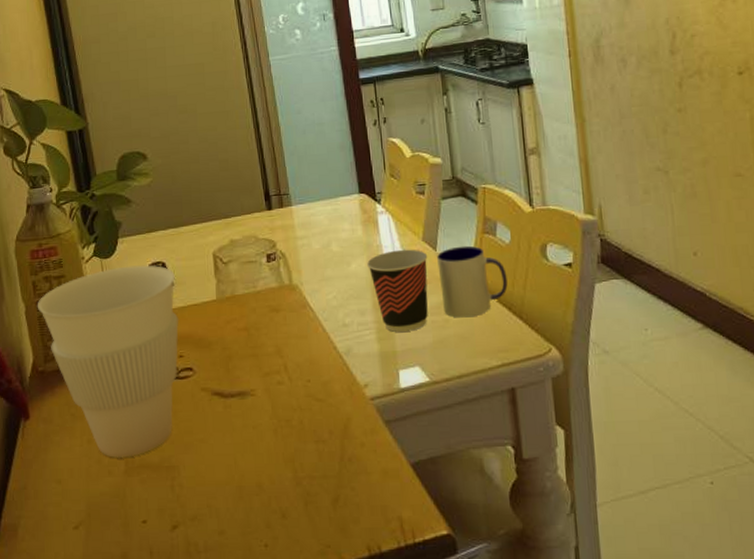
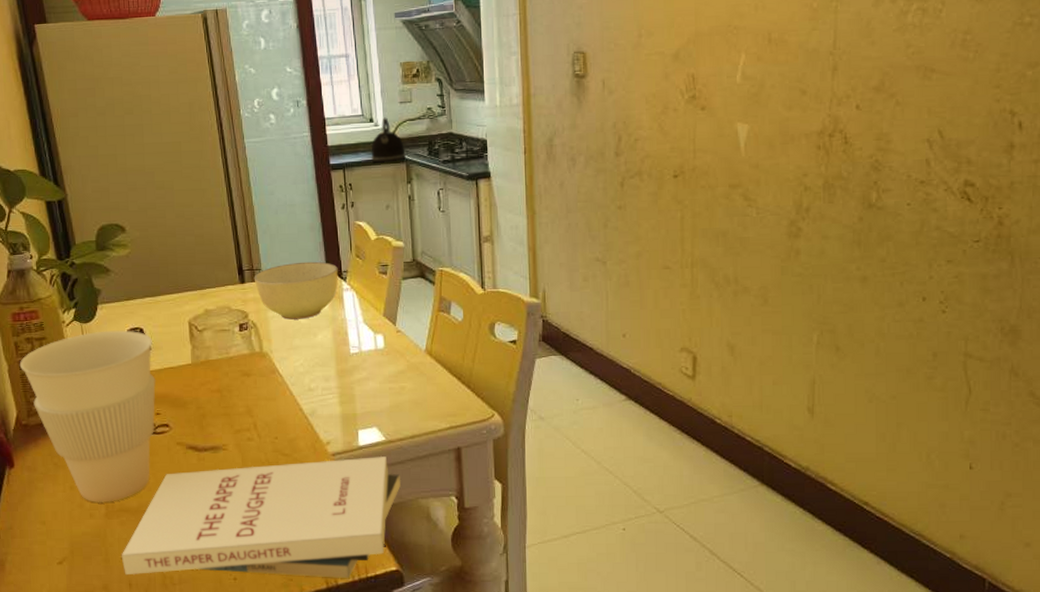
books: none [141,399,449,544] -> present [121,455,401,578]
bowl: none [281,183,372,248] -> present [253,261,338,320]
cup: present [367,249,428,332] -> none [332,323,388,397]
kettle: none [403,26,441,76] -> present [371,117,406,164]
mug: present [437,245,508,318] -> none [396,322,458,386]

